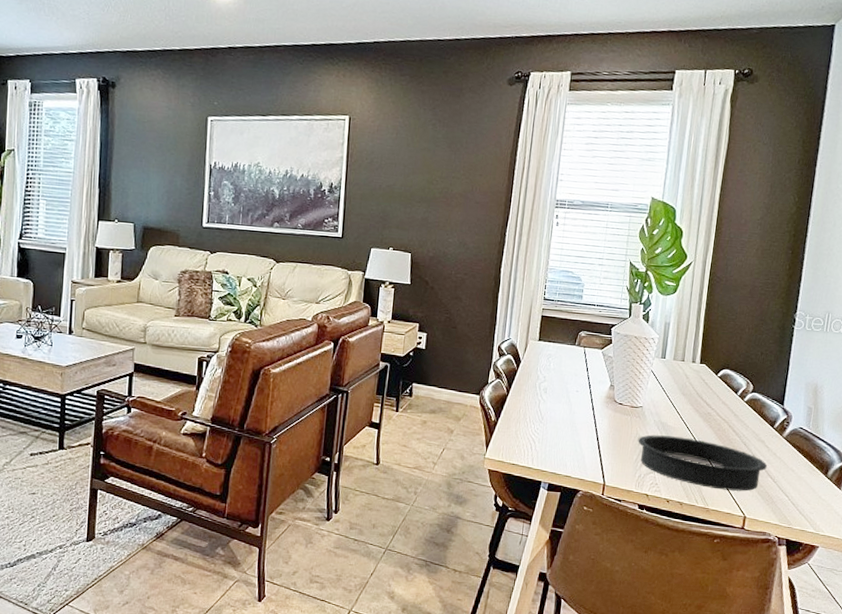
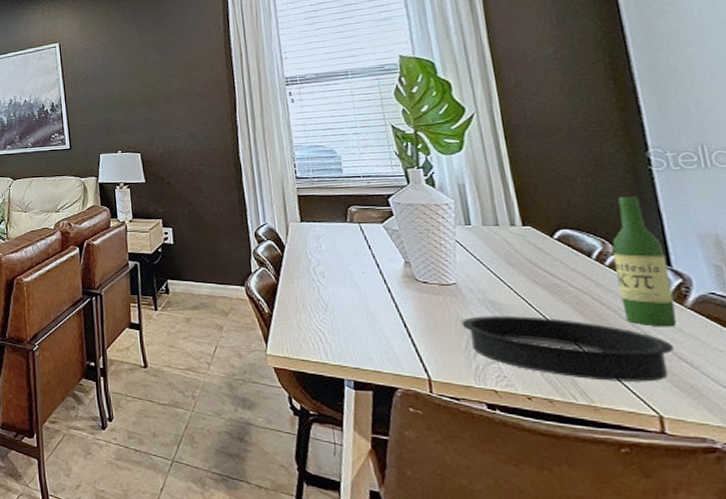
wine bottle: none [745,348,783,452] -> present [612,196,677,327]

